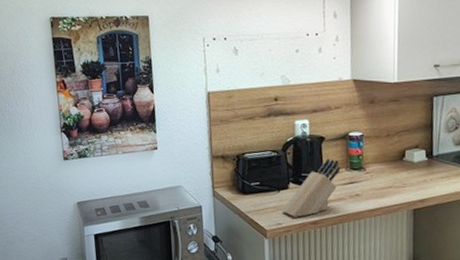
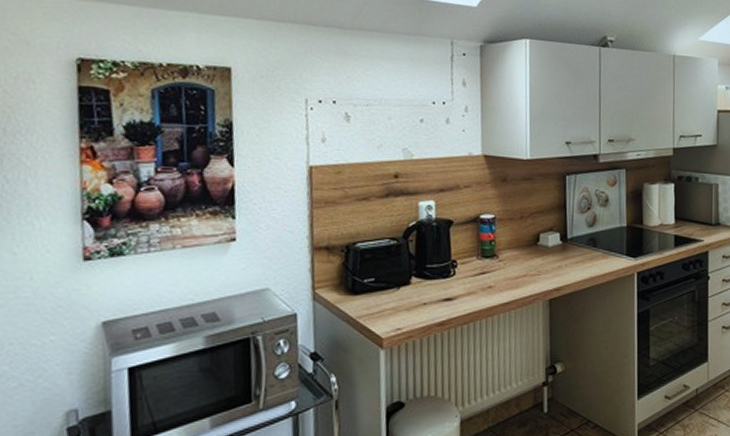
knife block: present [281,158,341,217] -> none [401,245,471,319]

